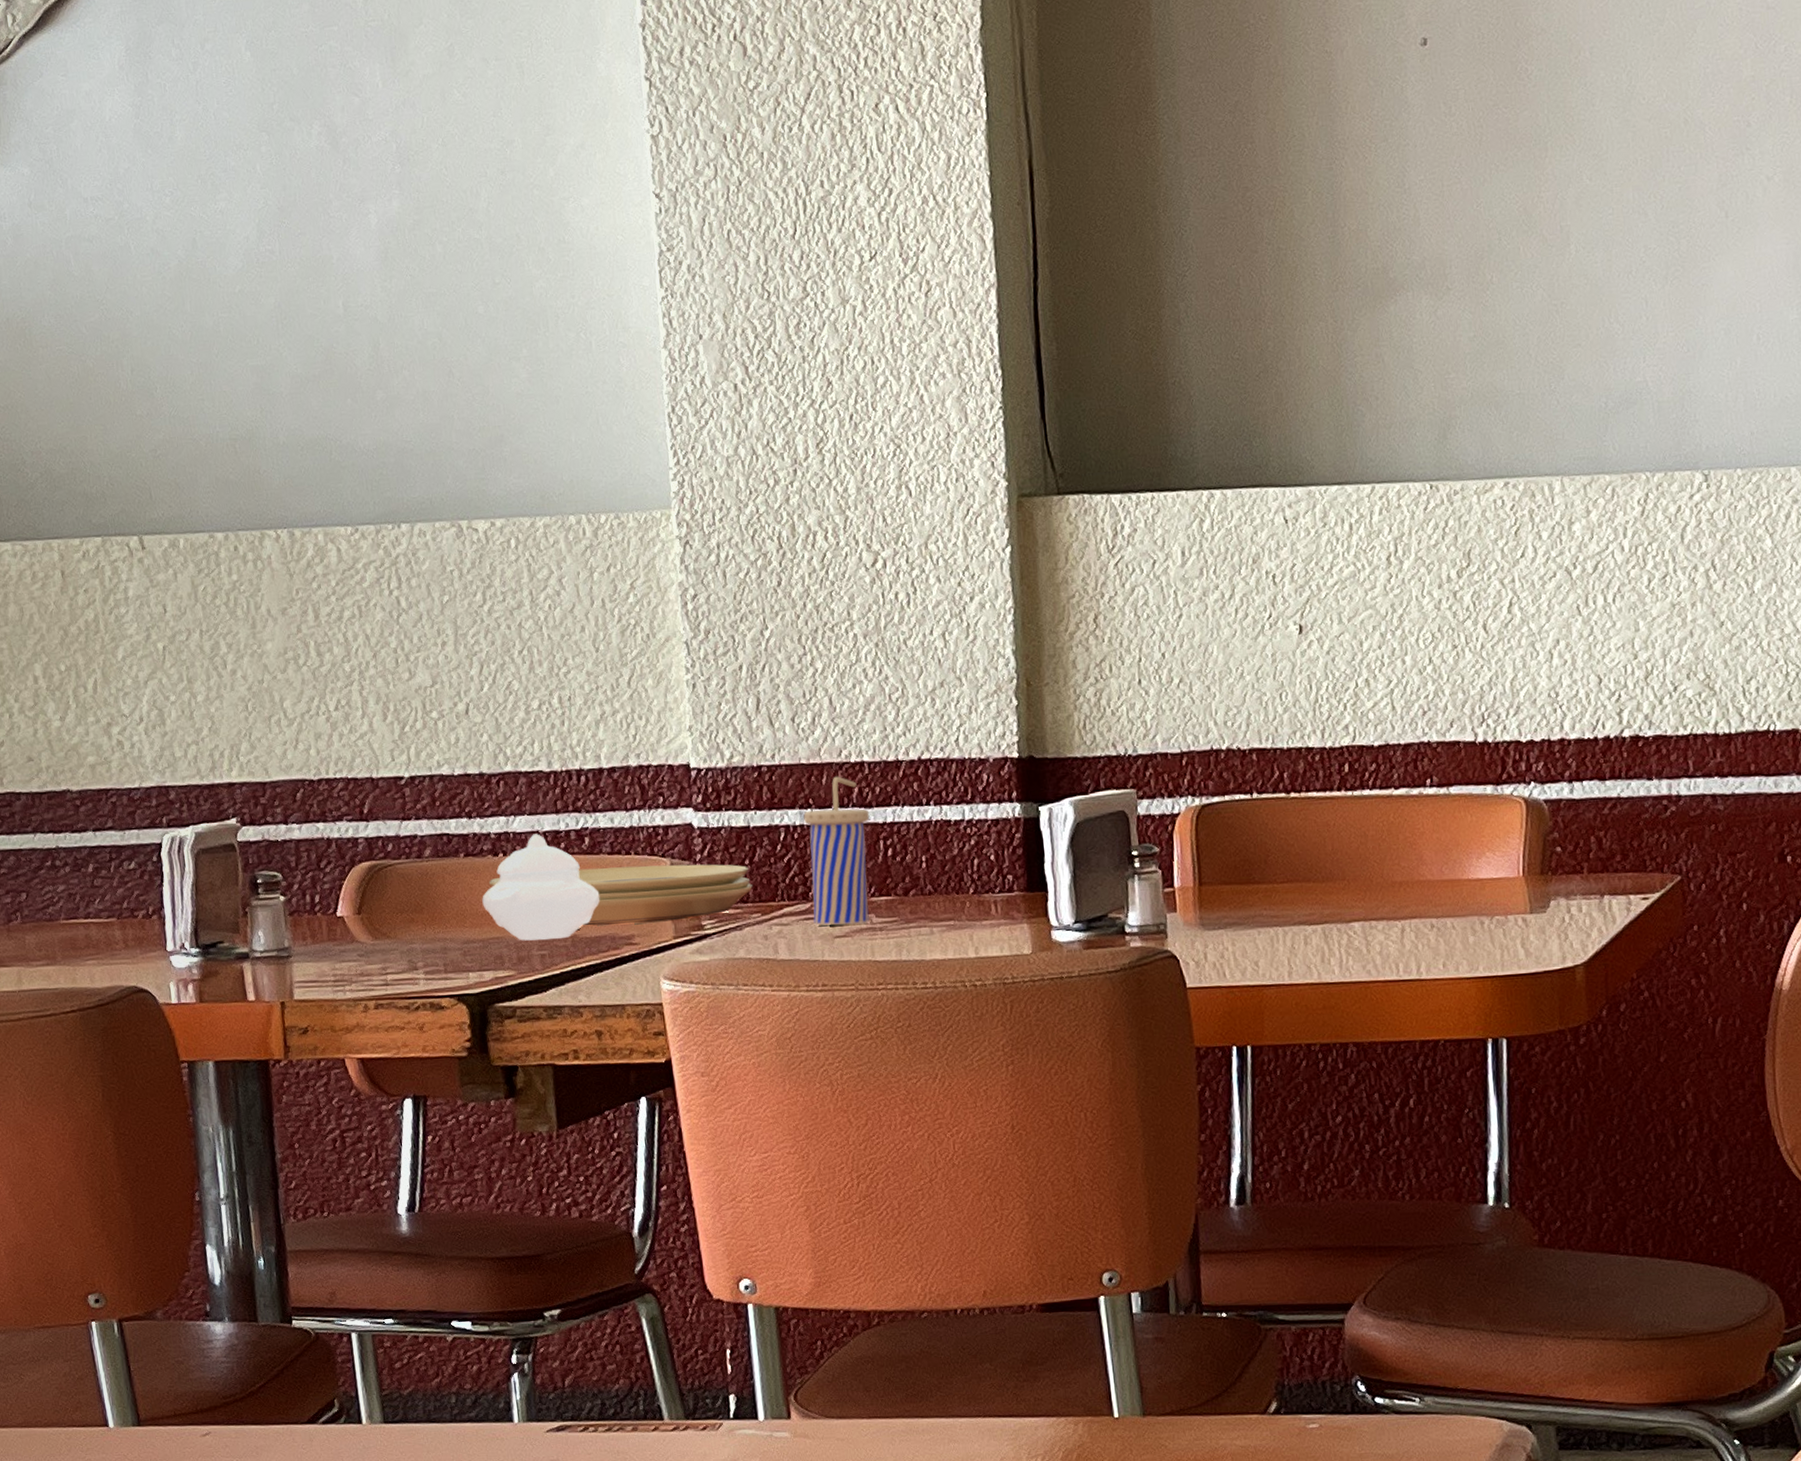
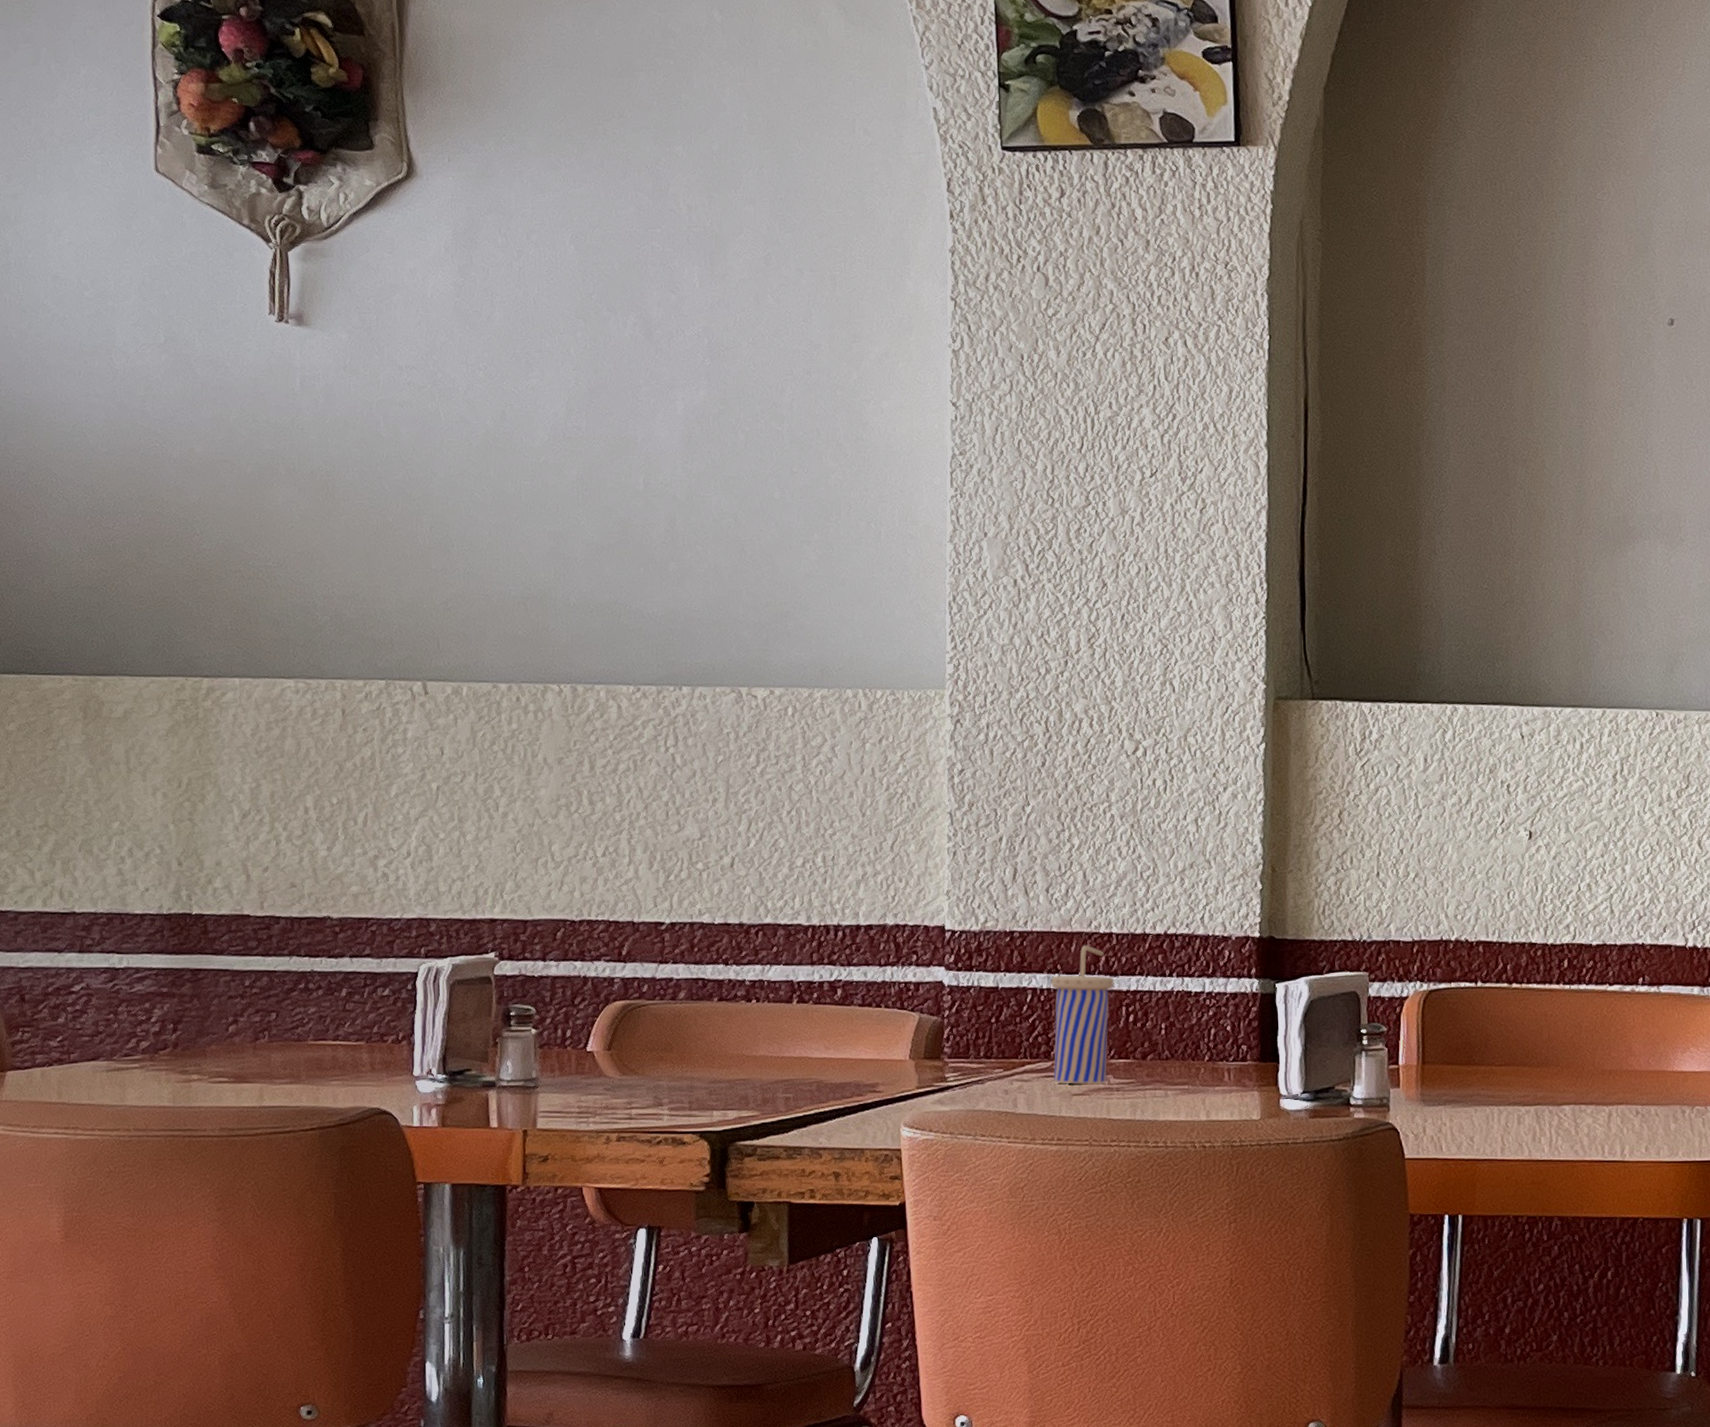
sugar bowl: present [482,834,600,941] -> none [732,983,848,1084]
plate: present [488,864,753,926] -> none [739,1018,997,1073]

